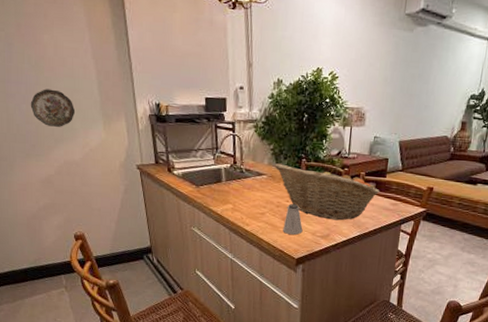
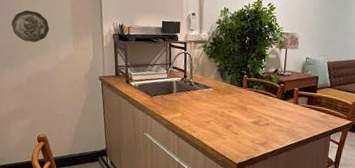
fruit basket: present [275,163,380,221] -> none [220,78,312,130]
saltshaker: present [283,204,303,235] -> none [225,114,244,142]

